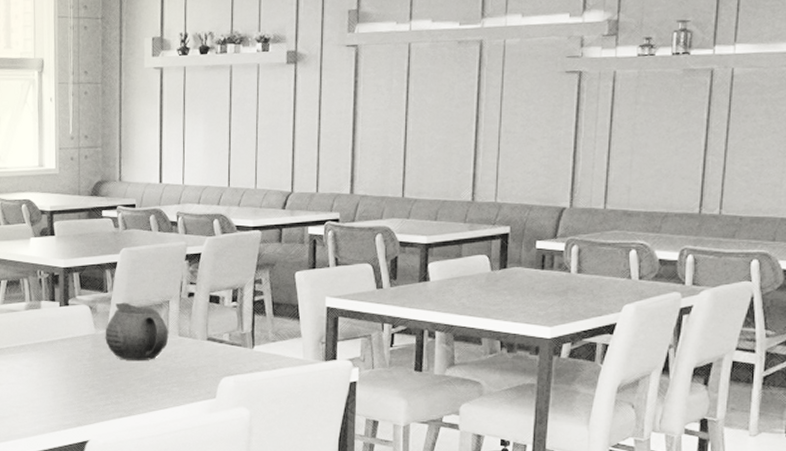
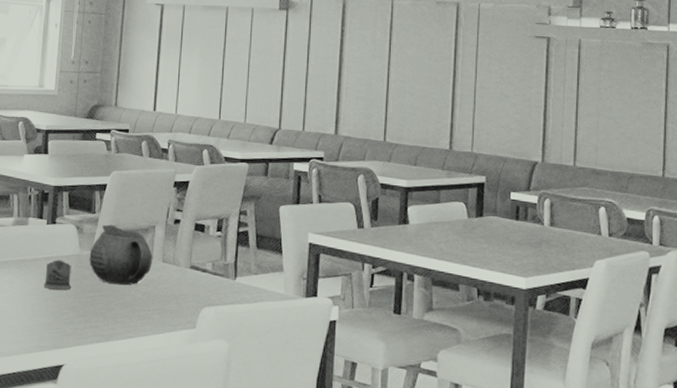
tea glass holder: none [61,340,90,370] -> present [43,259,72,290]

